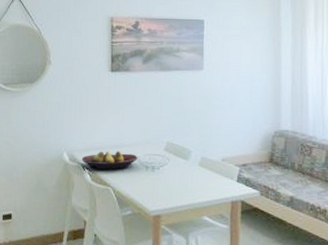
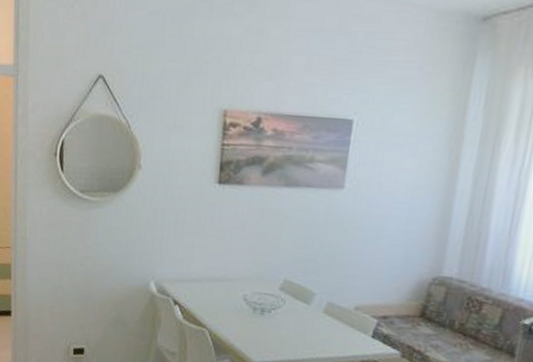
fruit bowl: present [81,151,138,170] -> none [172,283,244,309]

